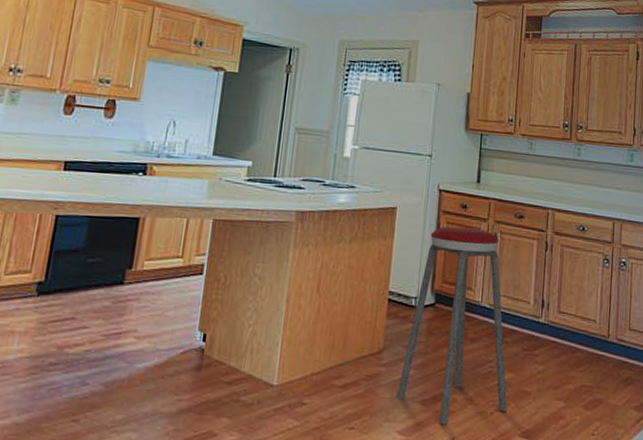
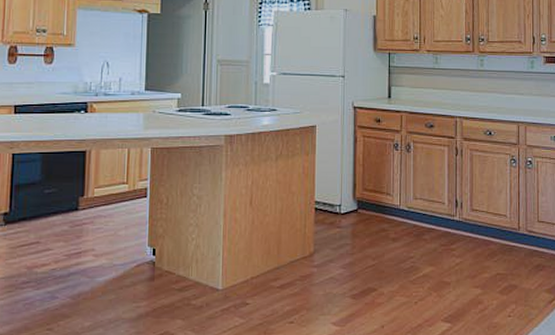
music stool: present [396,226,507,425] -> none [329,140,429,315]

